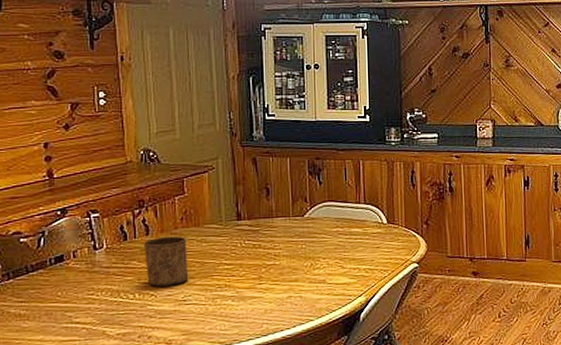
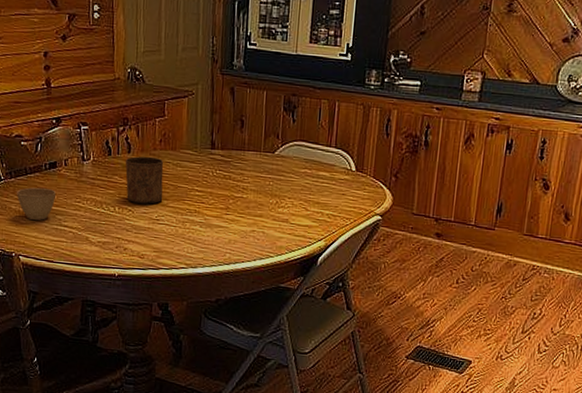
cup: none [16,284,64,322] -> present [17,187,55,220]

